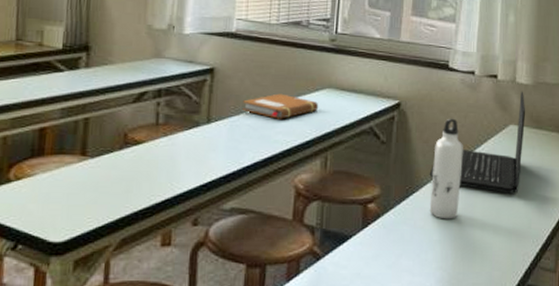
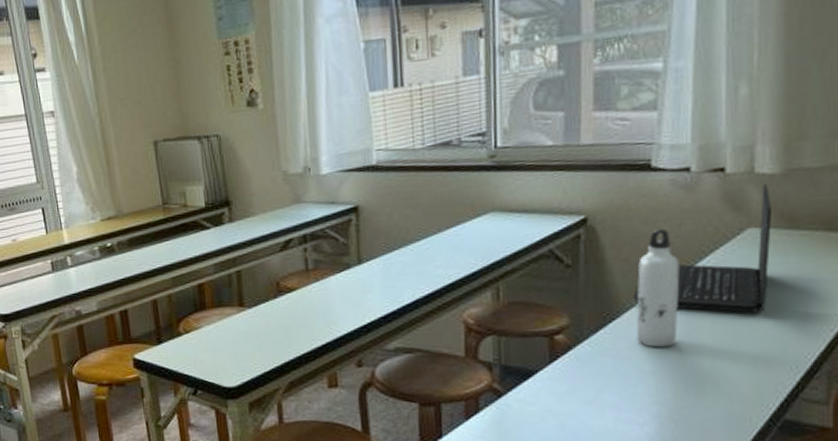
notebook: present [243,93,319,119] -> none [394,224,483,252]

